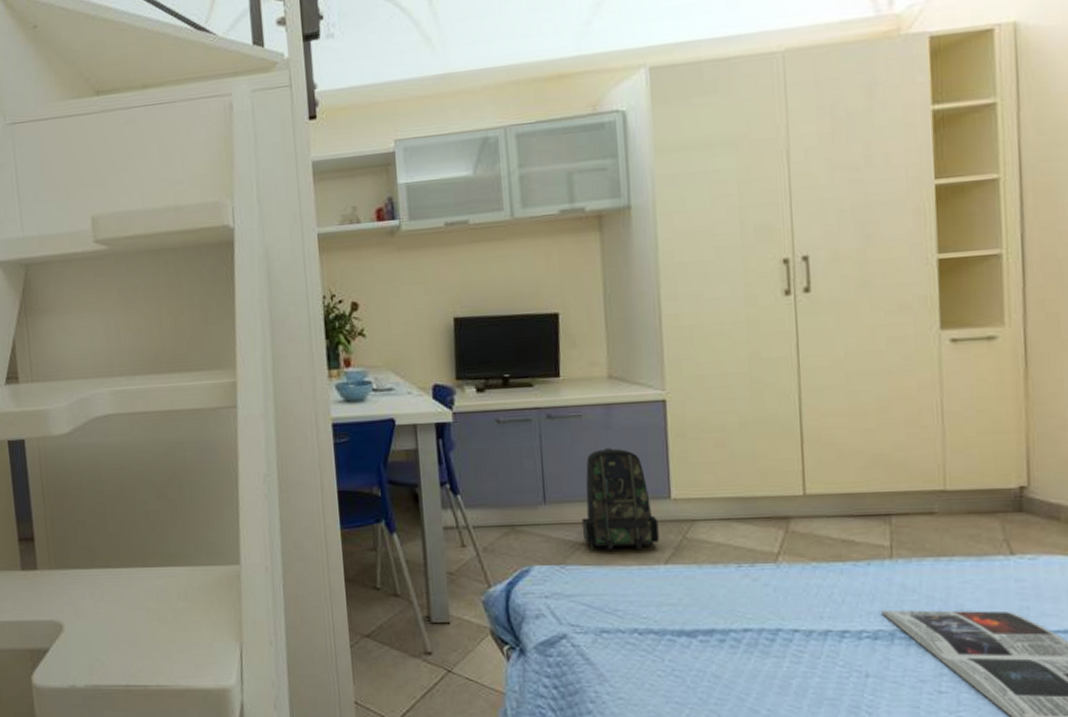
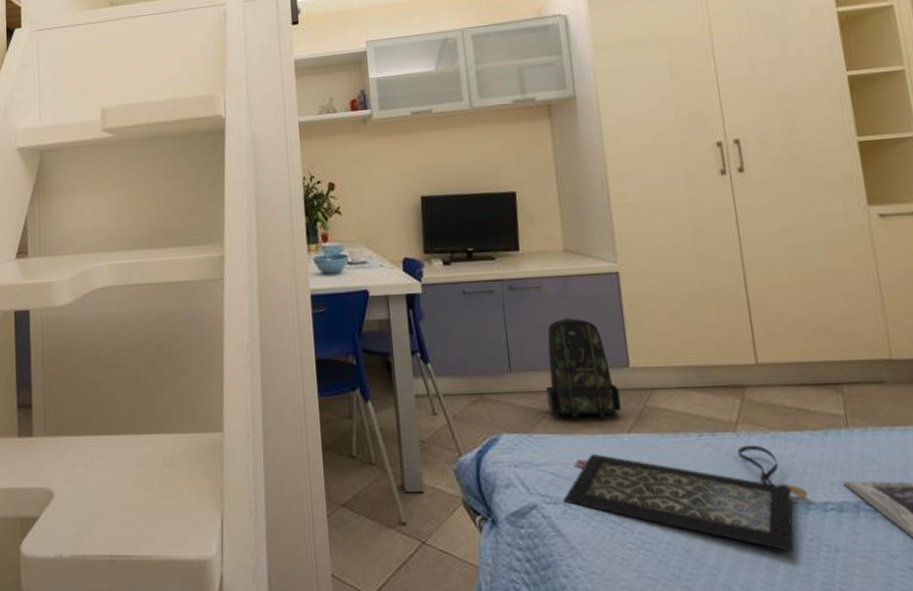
clutch bag: none [594,575,844,677] -> present [563,445,809,552]

